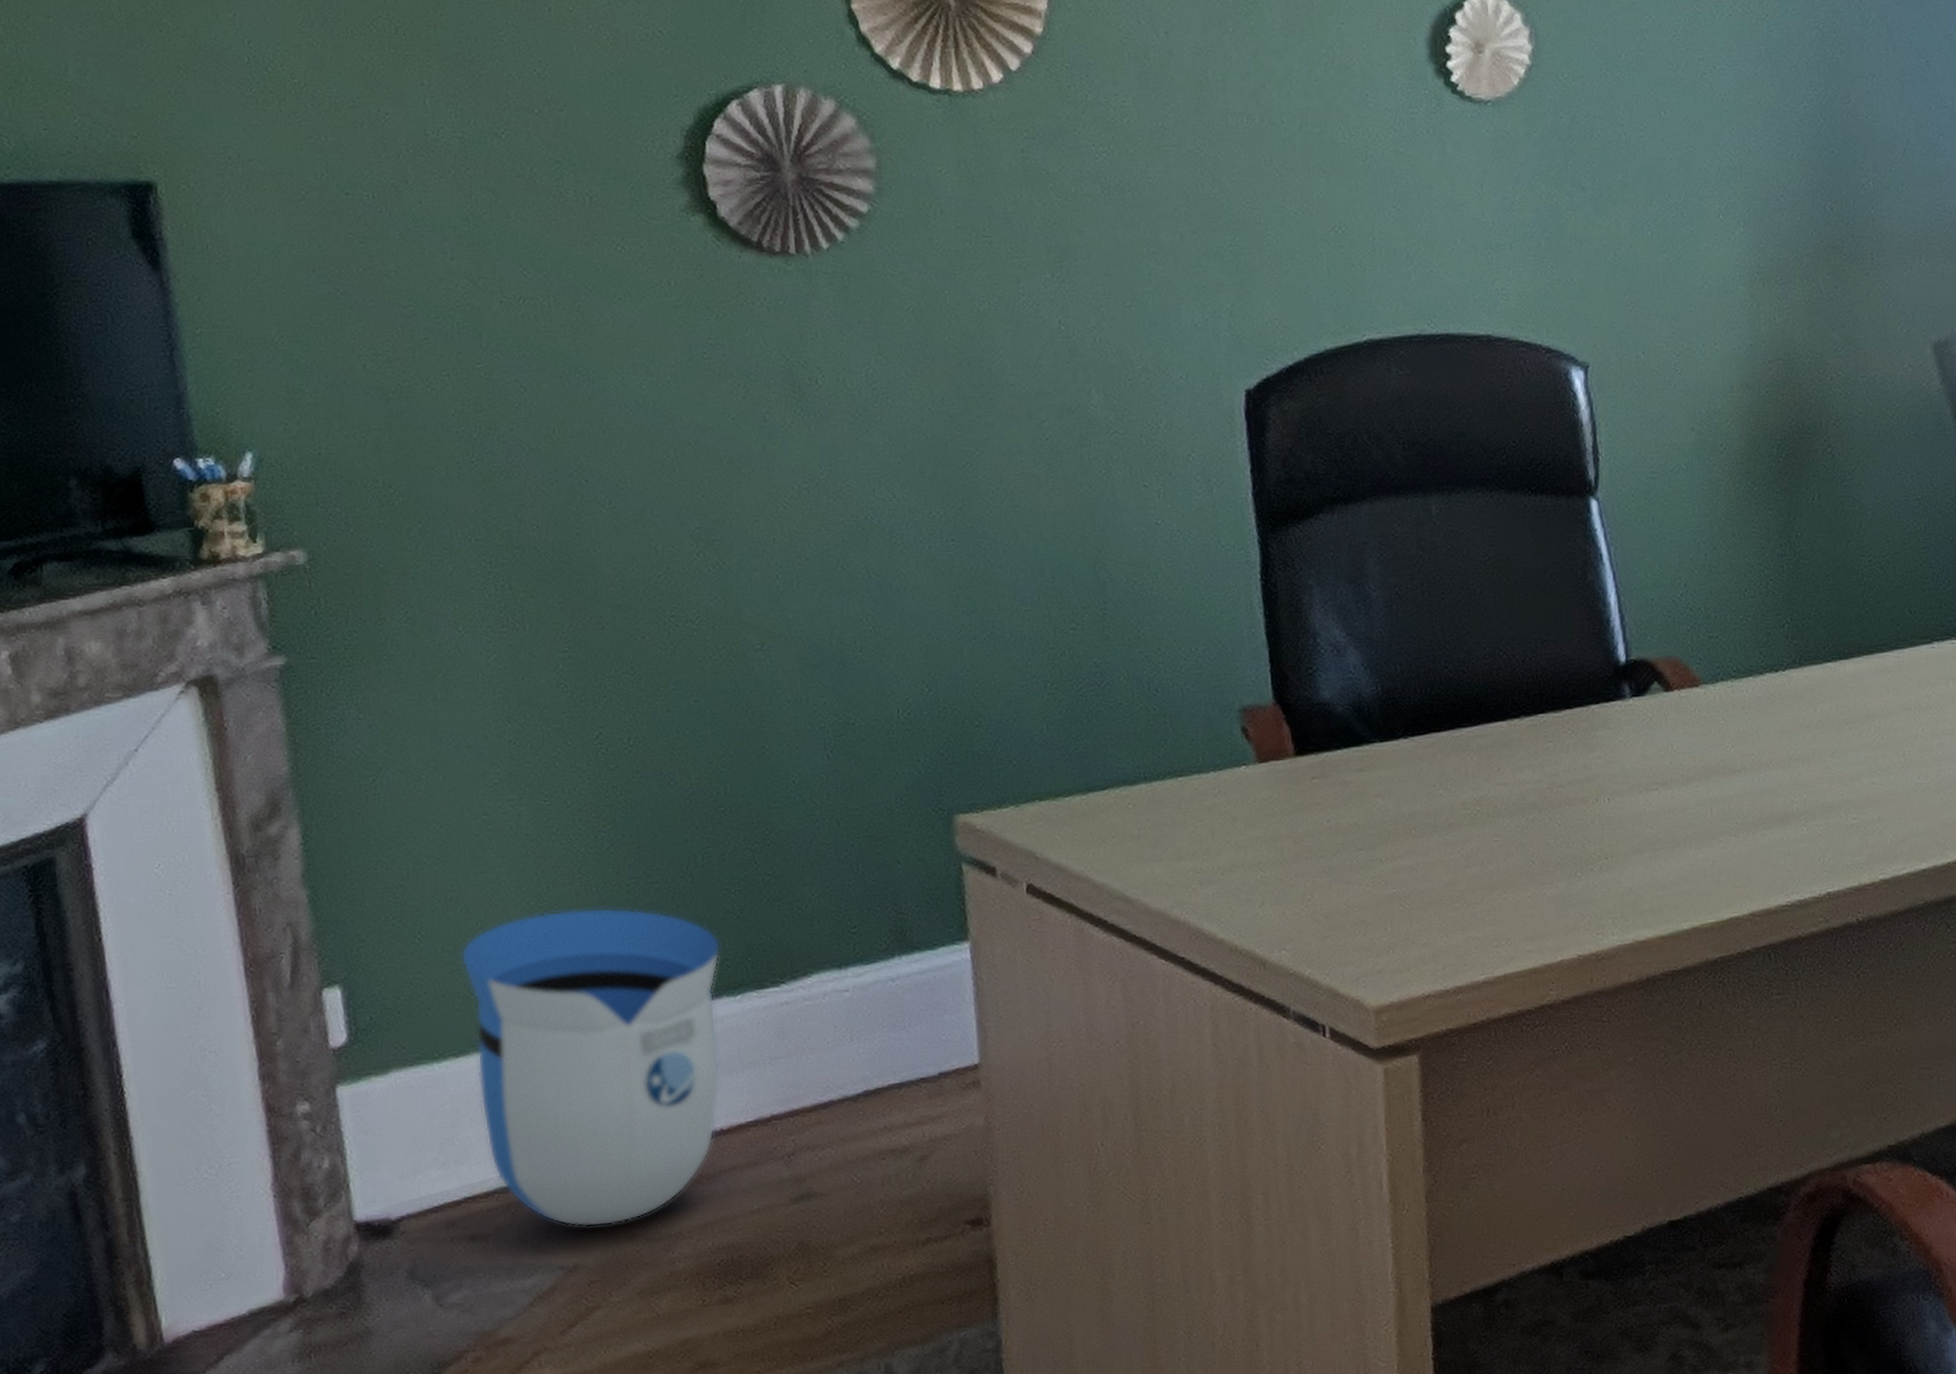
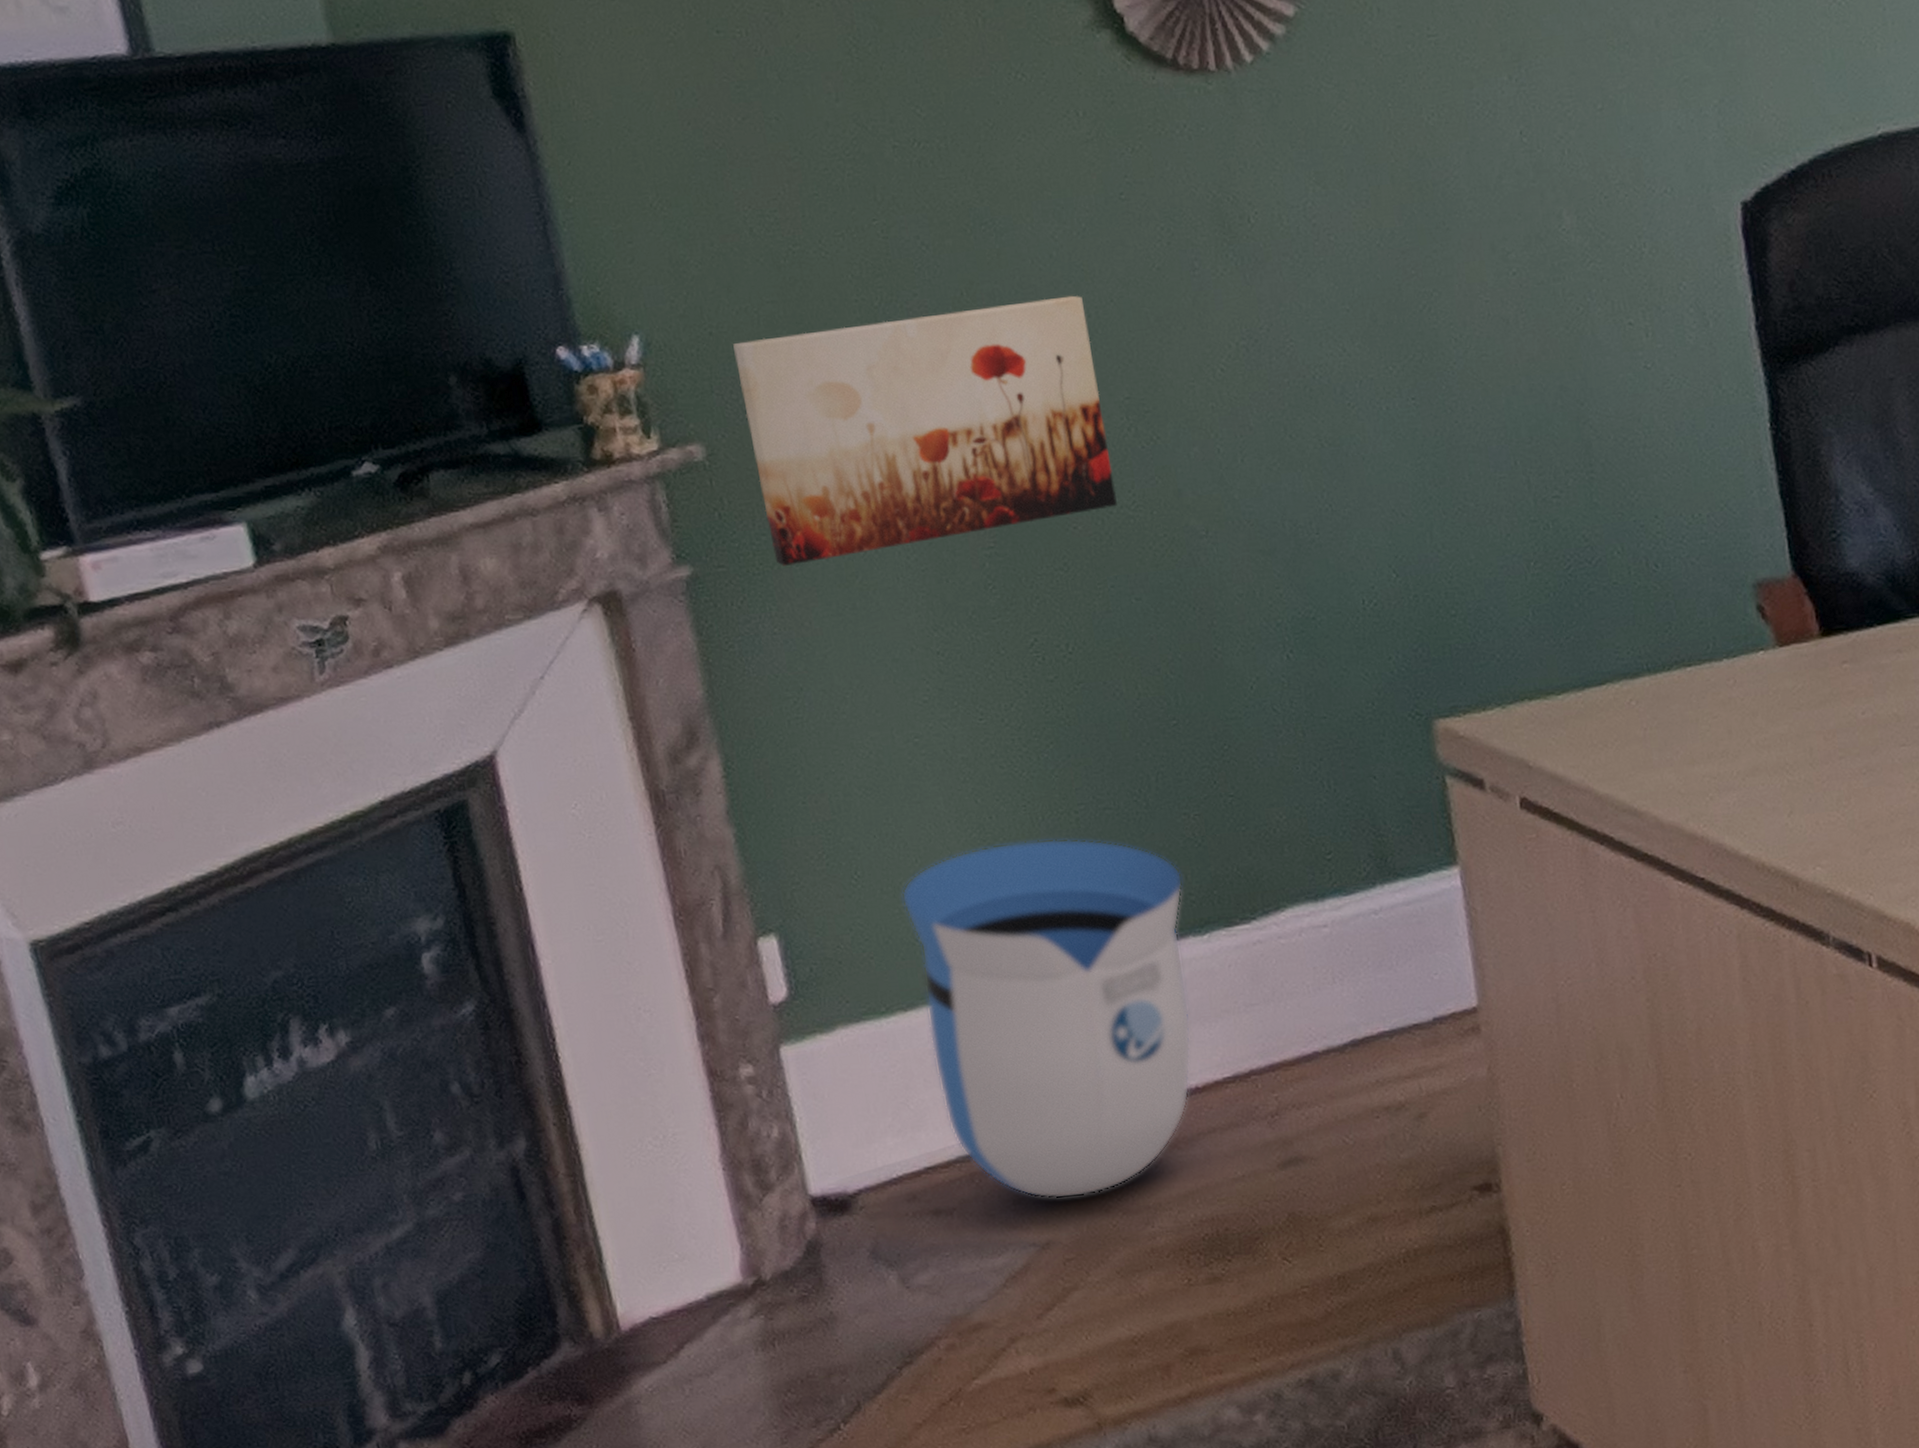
wall art: none [340,437,683,661] -> present [733,295,1117,567]

